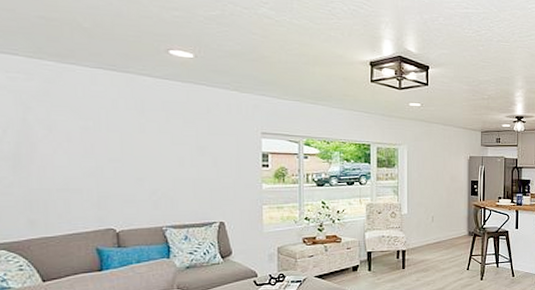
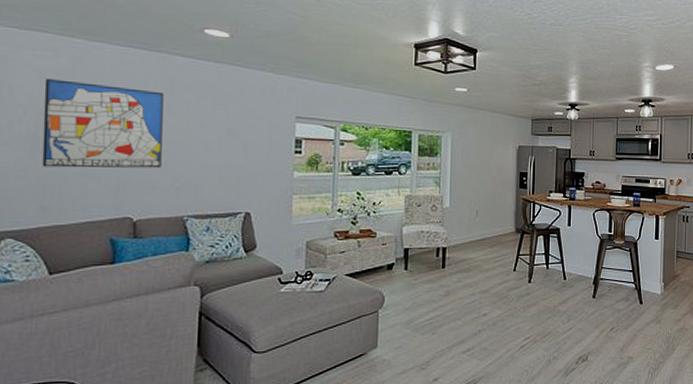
wall art: none [20,100,138,184] -> present [42,79,164,169]

